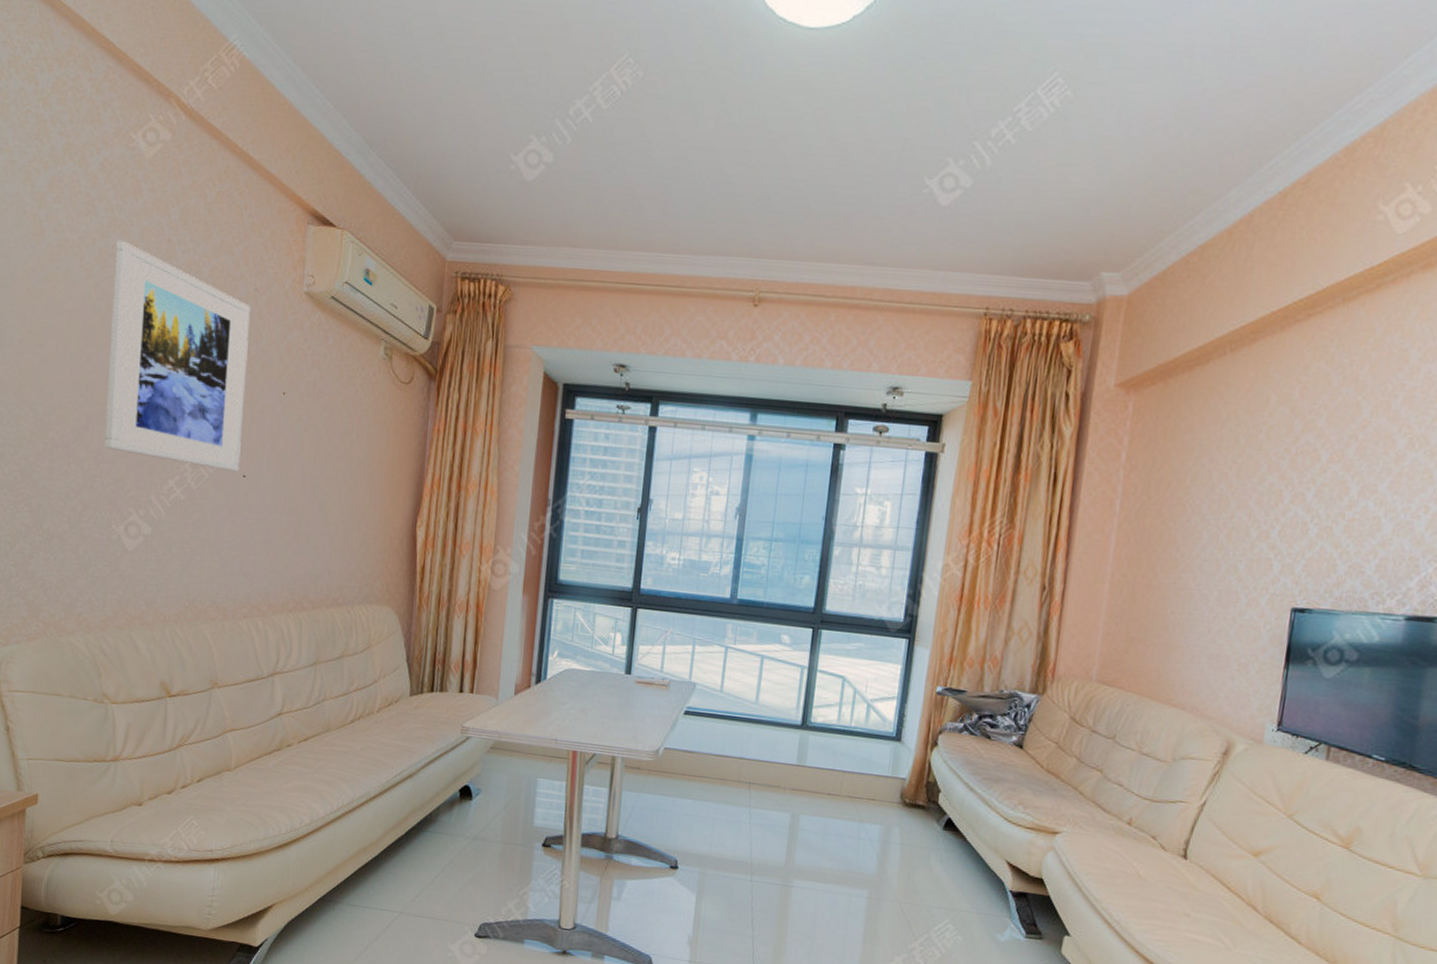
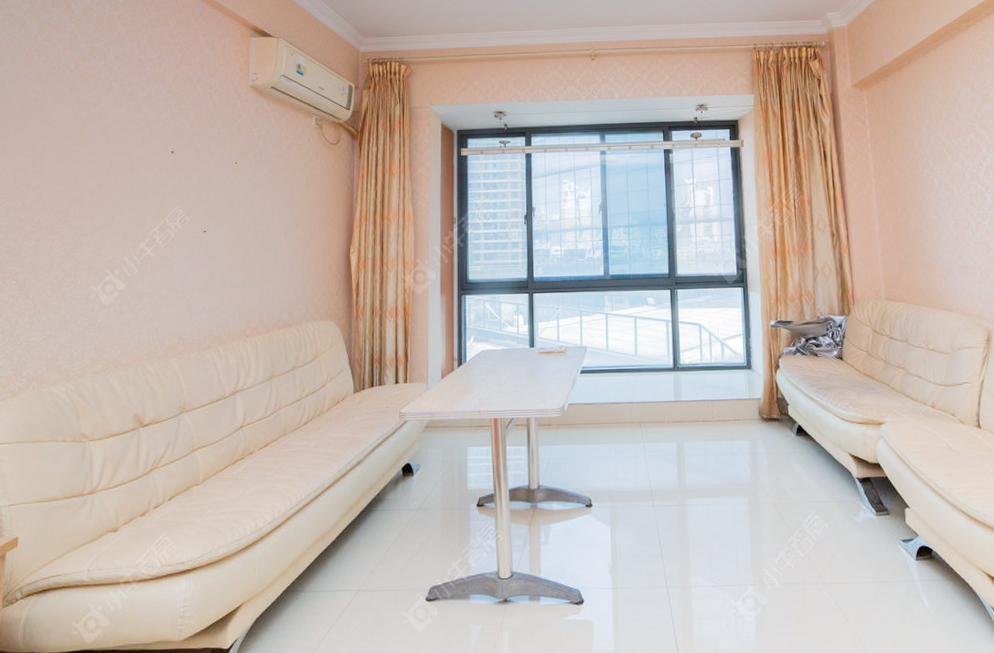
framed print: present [105,241,250,472] -> none [84,63,206,229]

